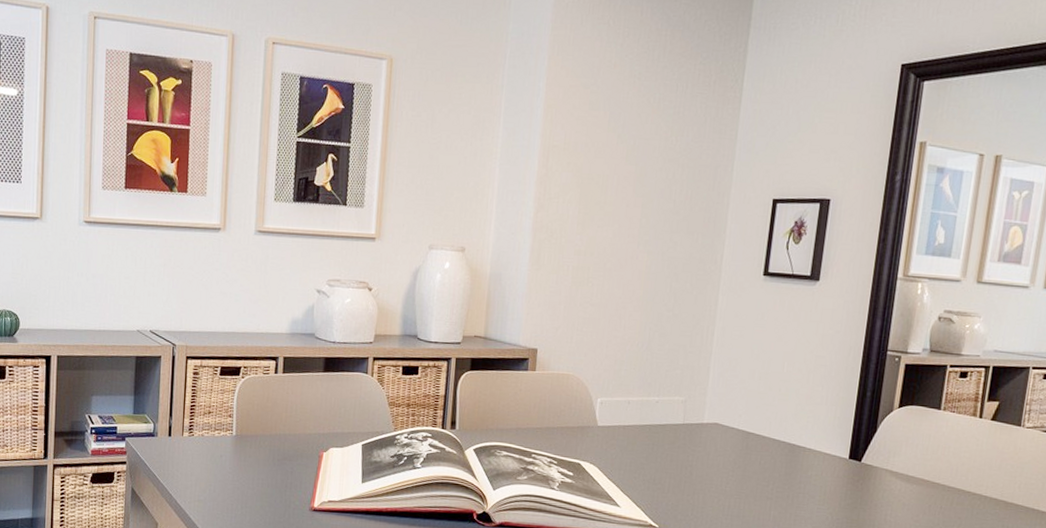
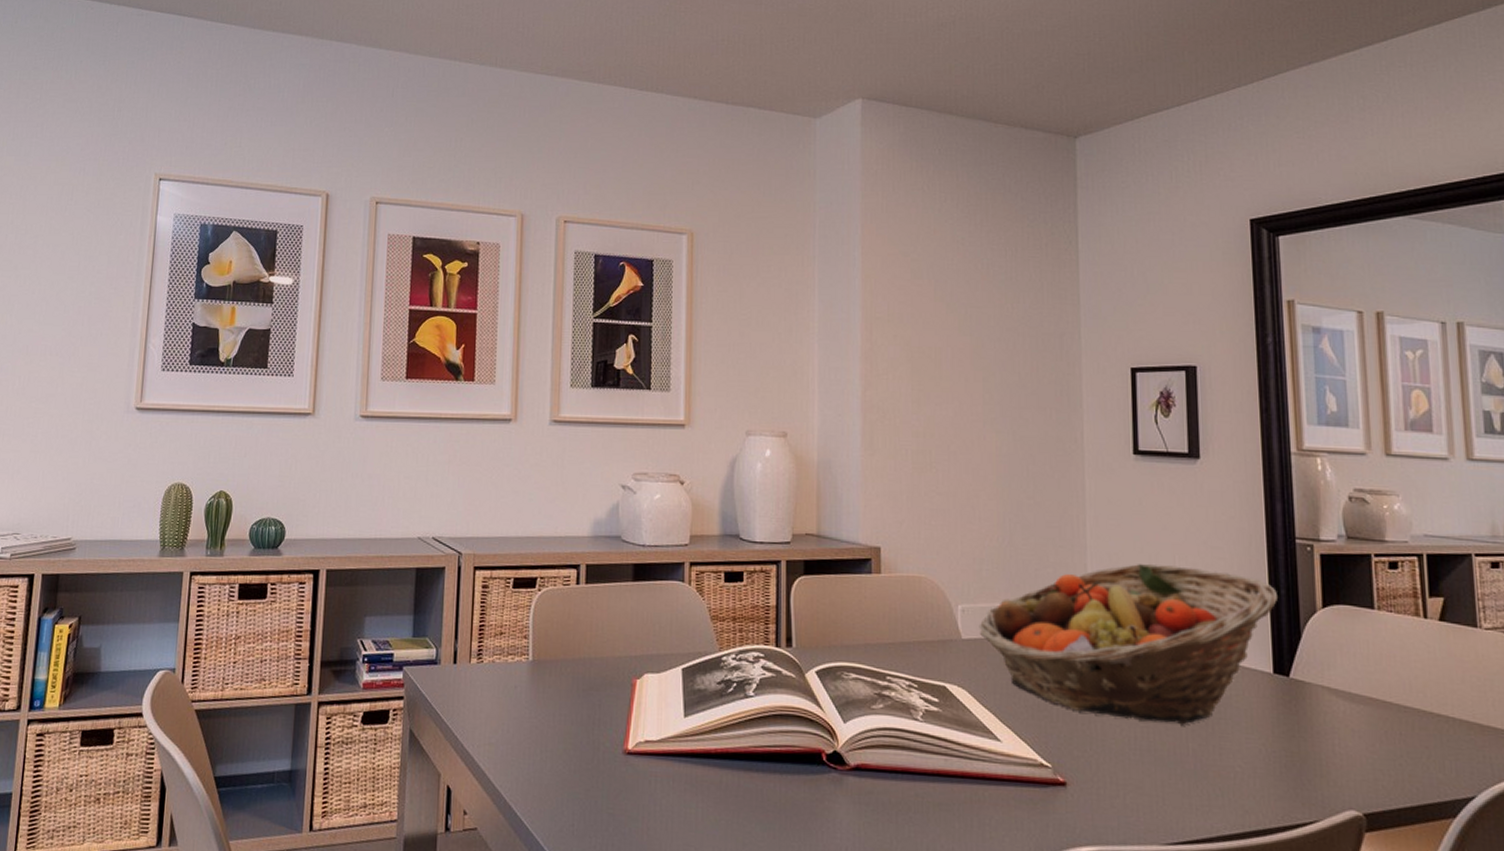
fruit basket: none [613,368,865,498] -> present [979,564,1279,725]

